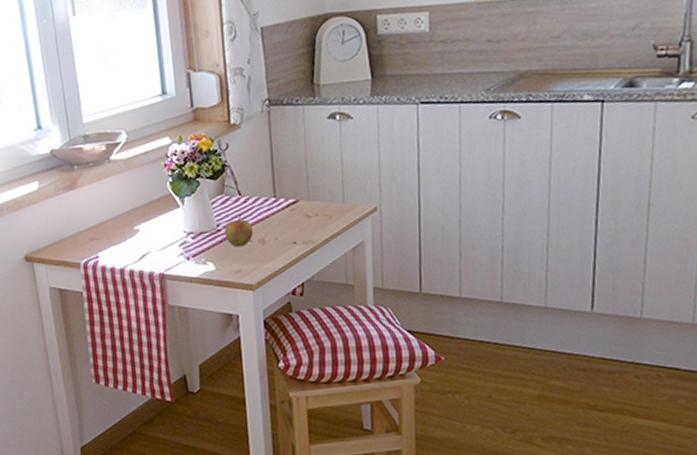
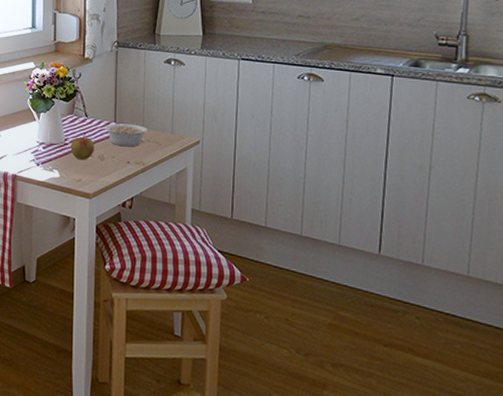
legume: none [263,197,319,225] -> present [105,123,152,147]

